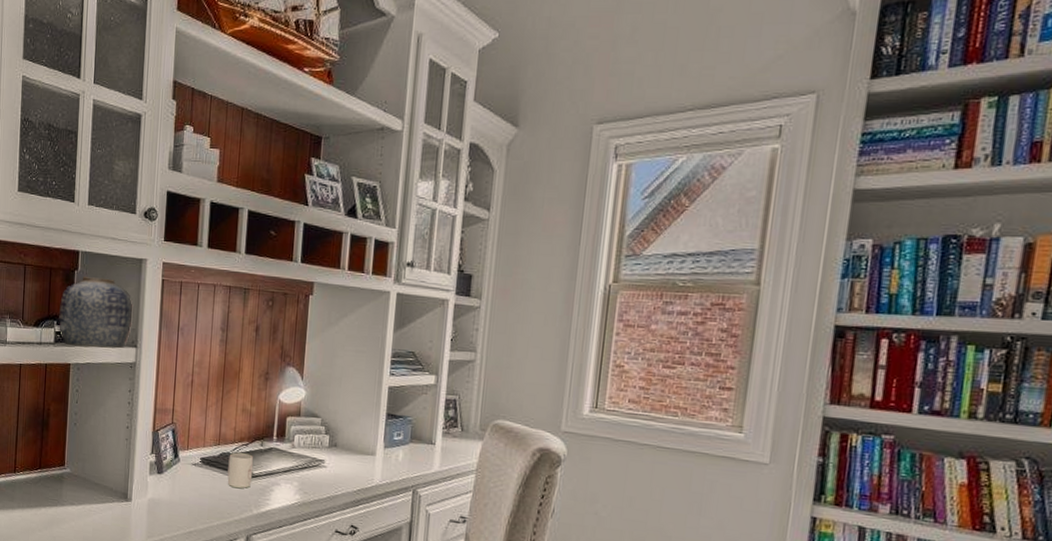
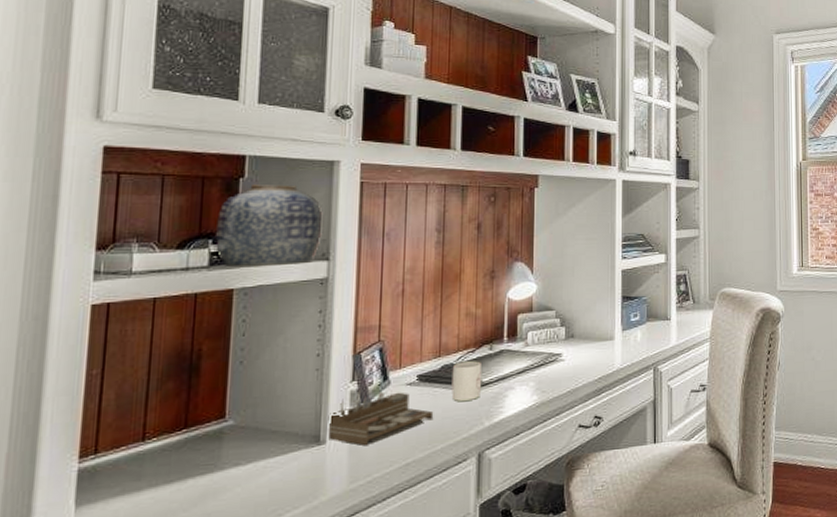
desk organizer: none [133,461,213,510] -> present [329,388,434,446]

